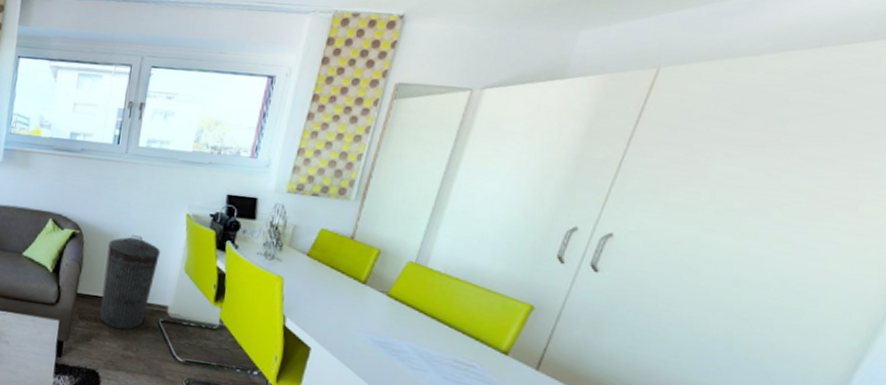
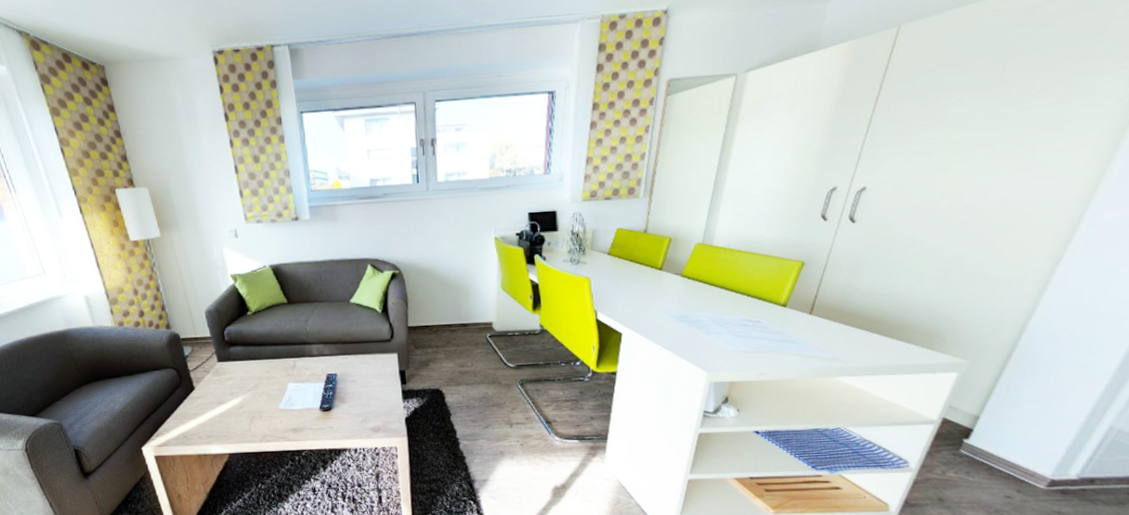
trash can: present [99,235,160,330] -> none [428,265,477,351]

